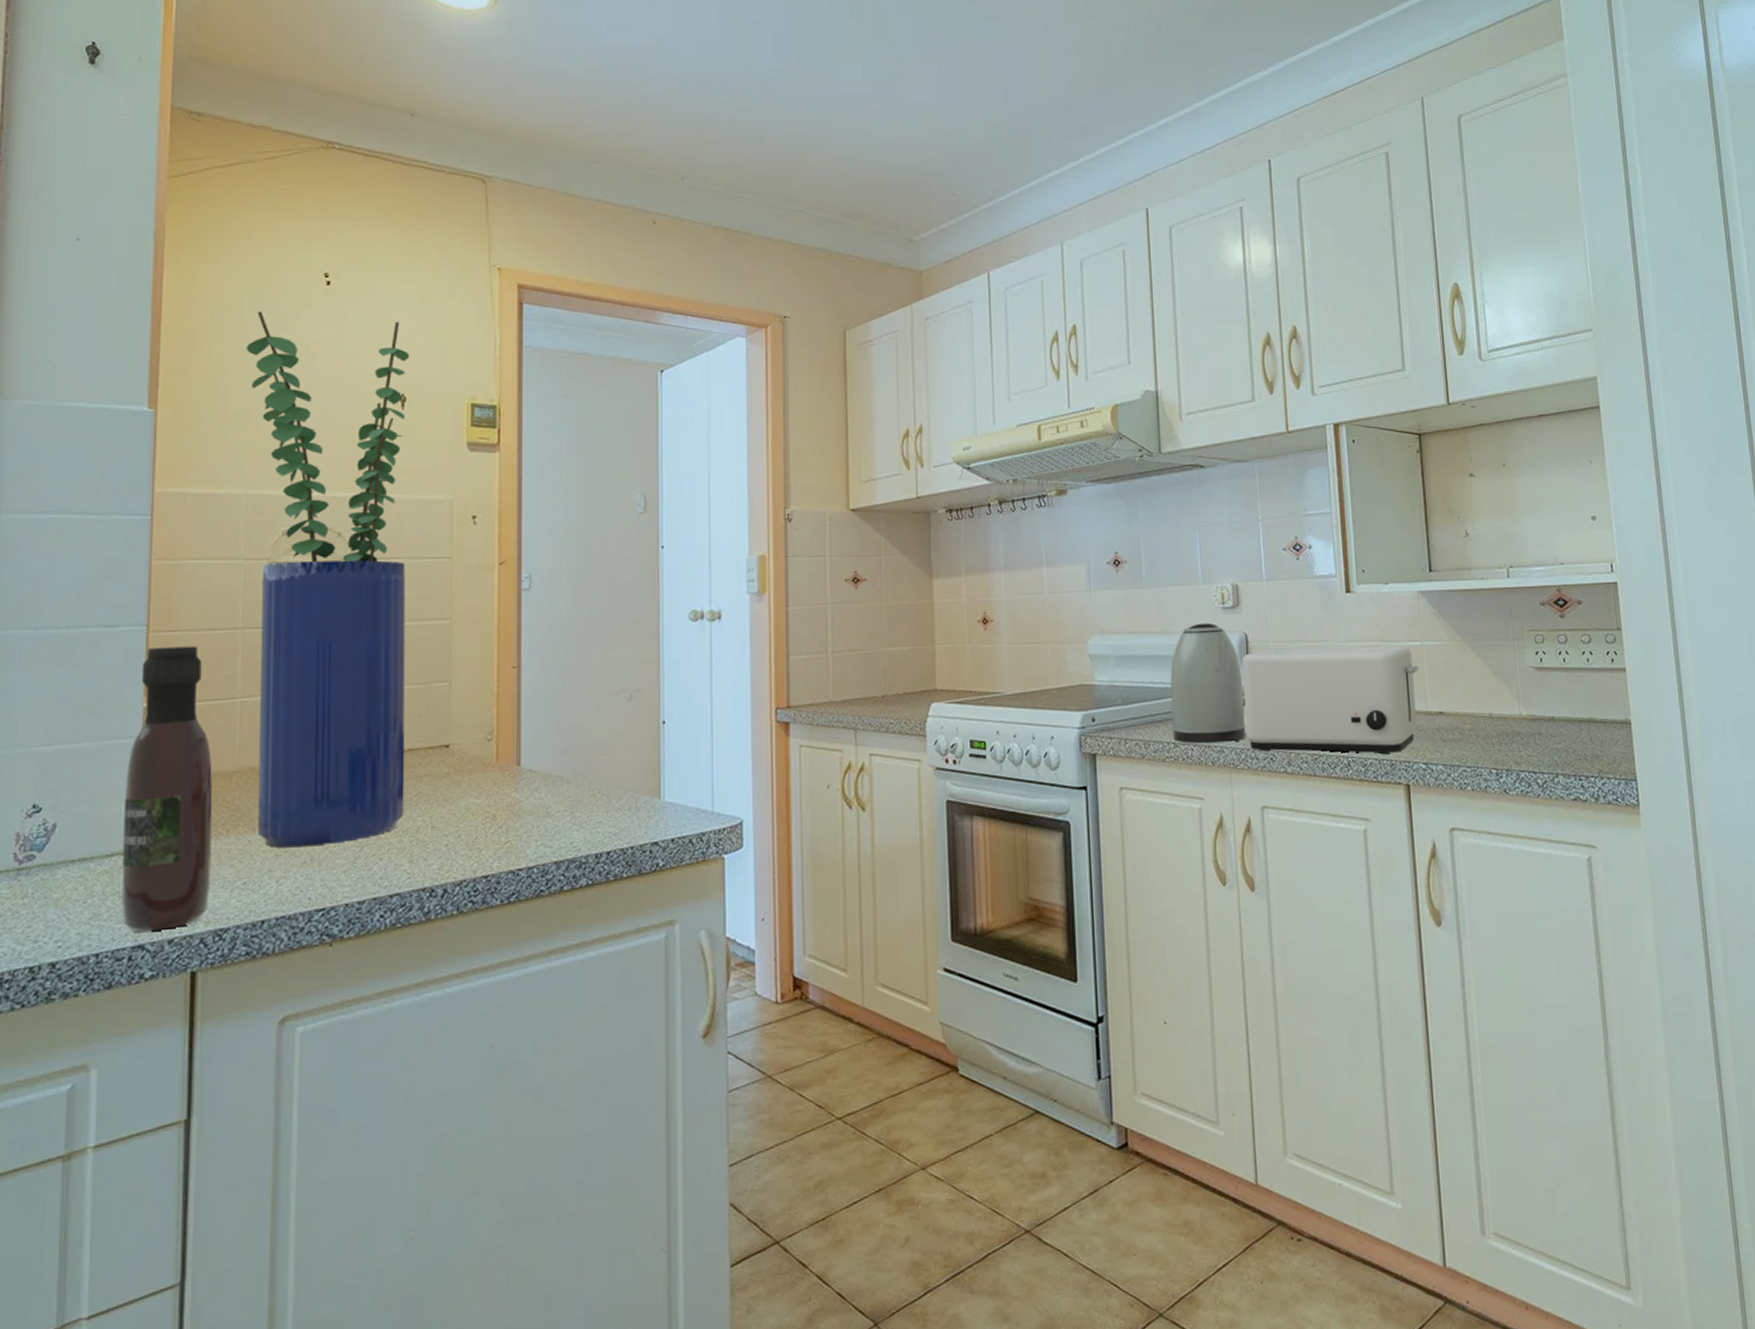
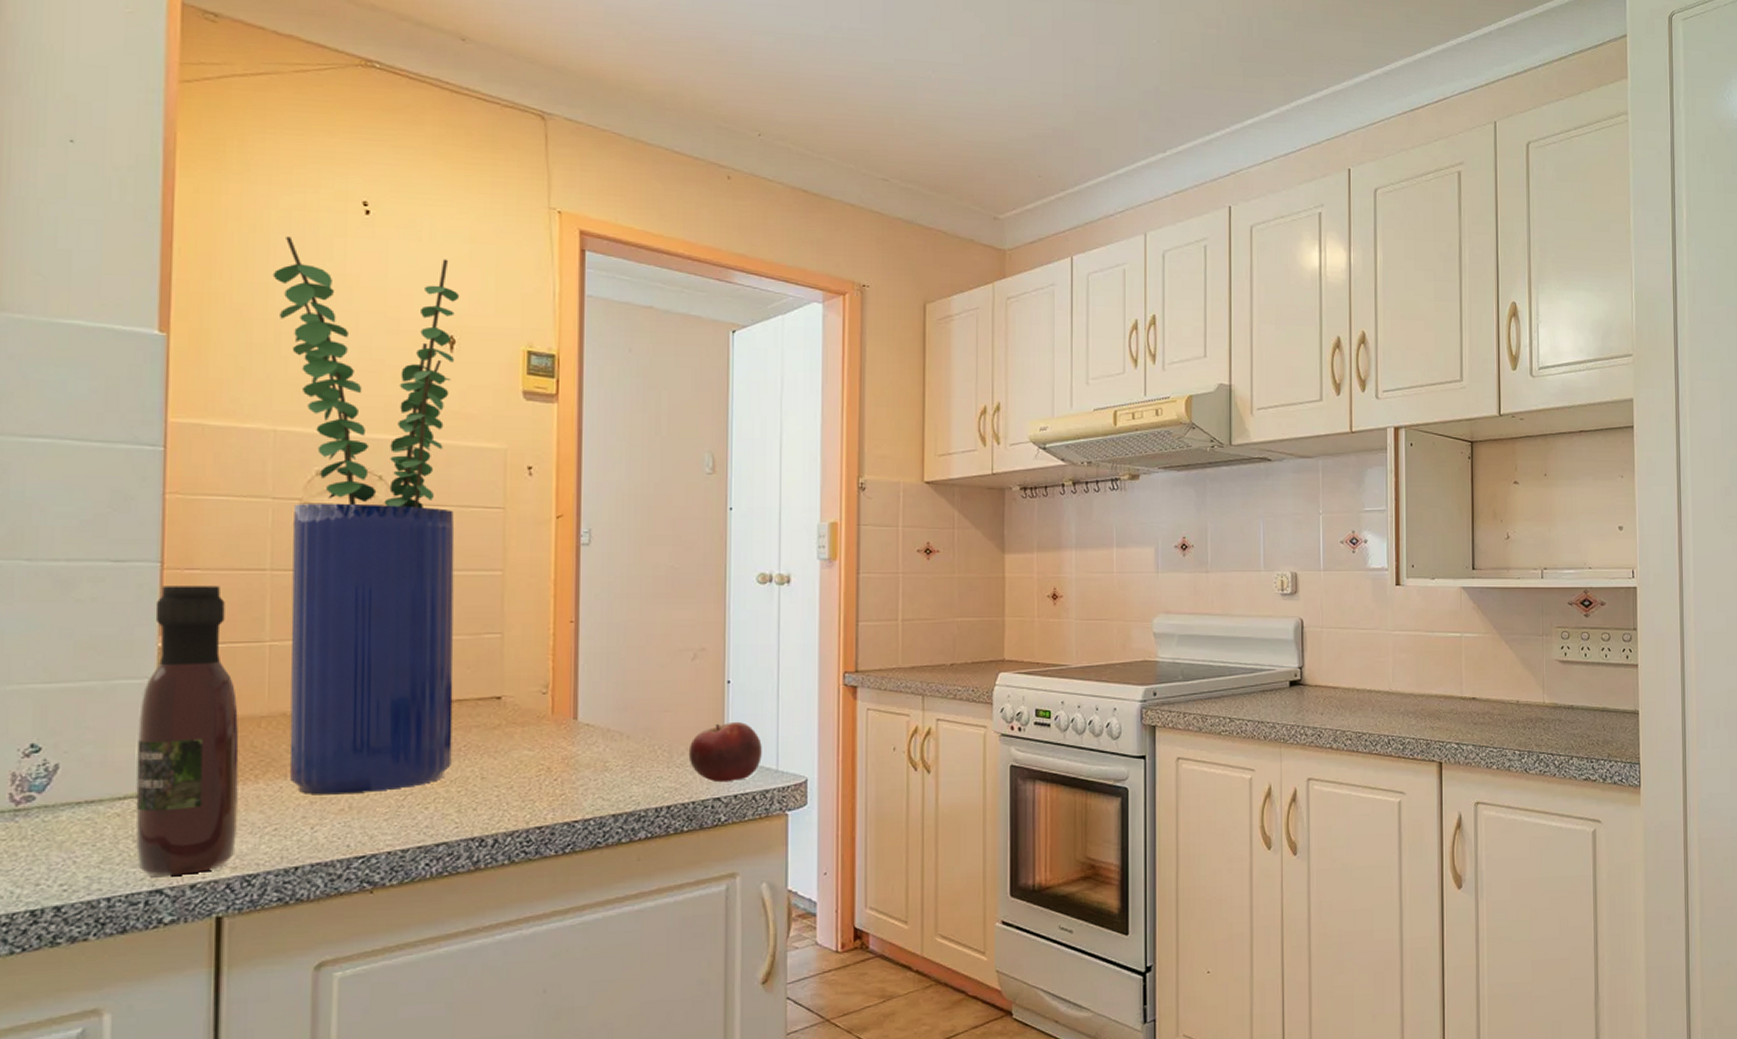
fruit: none [626,762,697,826] -> present [688,721,762,783]
kettle: present [1170,622,1246,744] -> none [1229,607,1297,720]
toaster: present [1241,645,1418,755] -> none [1296,634,1456,735]

